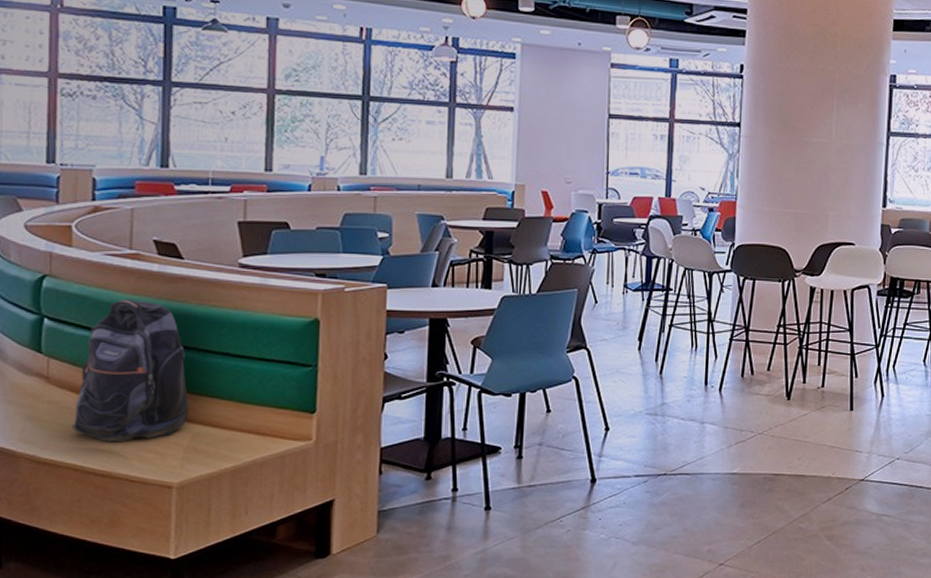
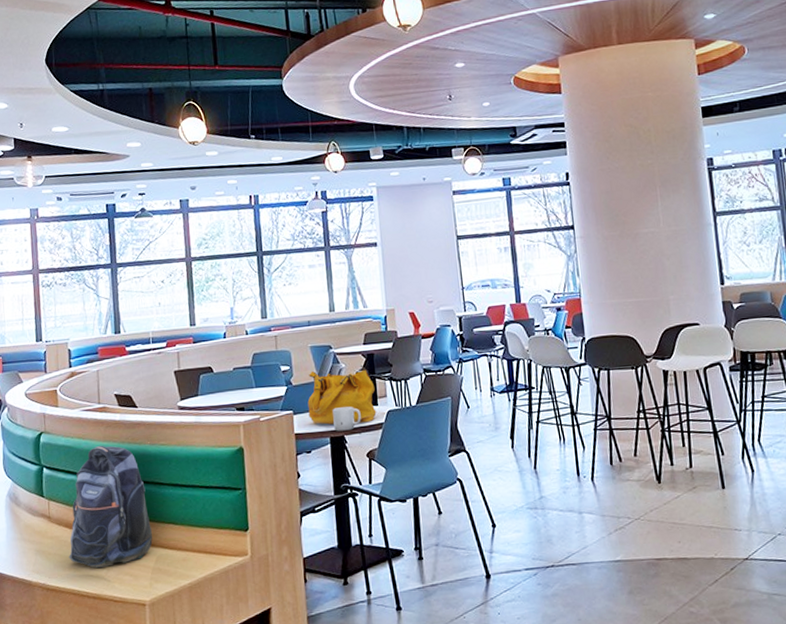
handbag: none [406,241,491,307] -> present [307,365,377,425]
mug: none [436,286,470,313] -> present [332,406,361,431]

